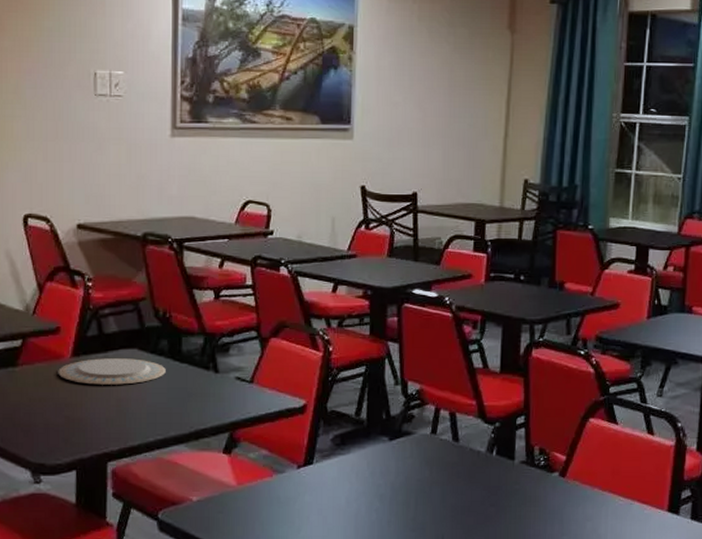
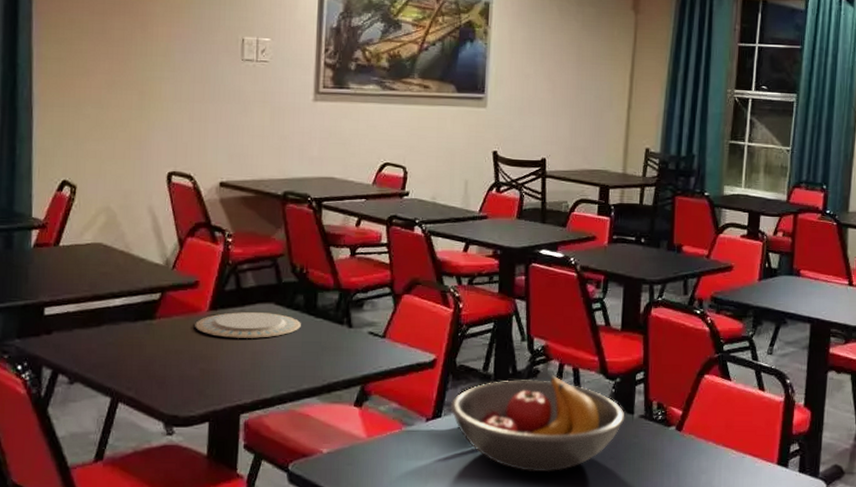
fruit bowl: none [322,420,506,520] -> present [450,375,625,472]

